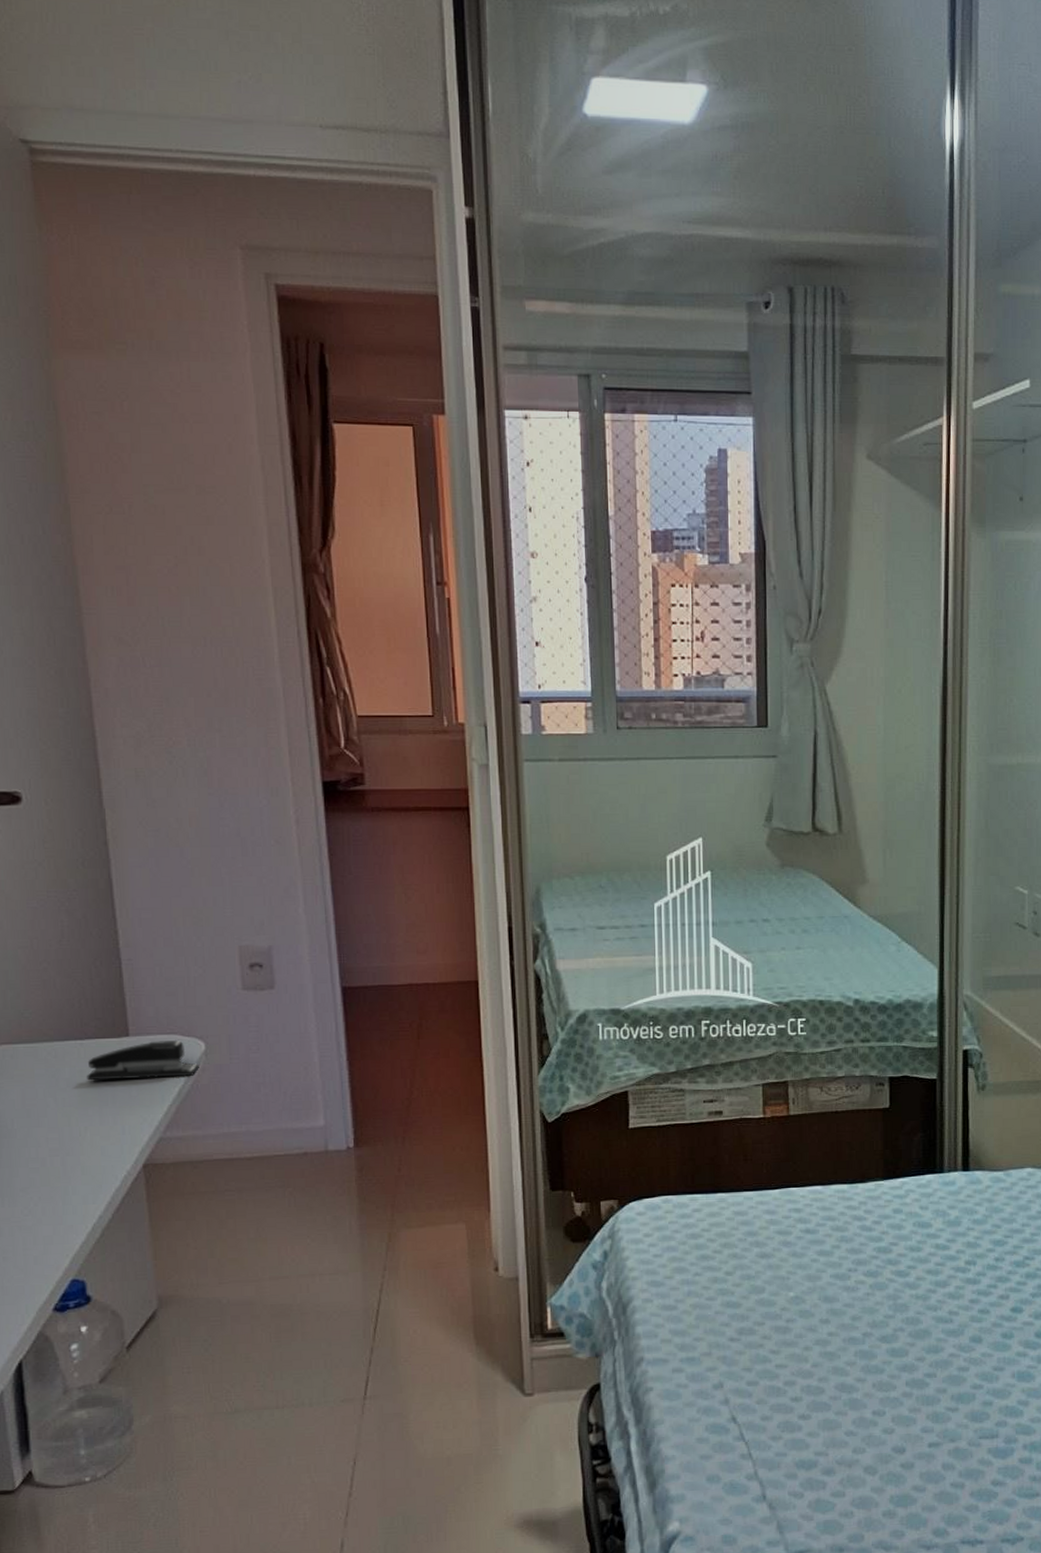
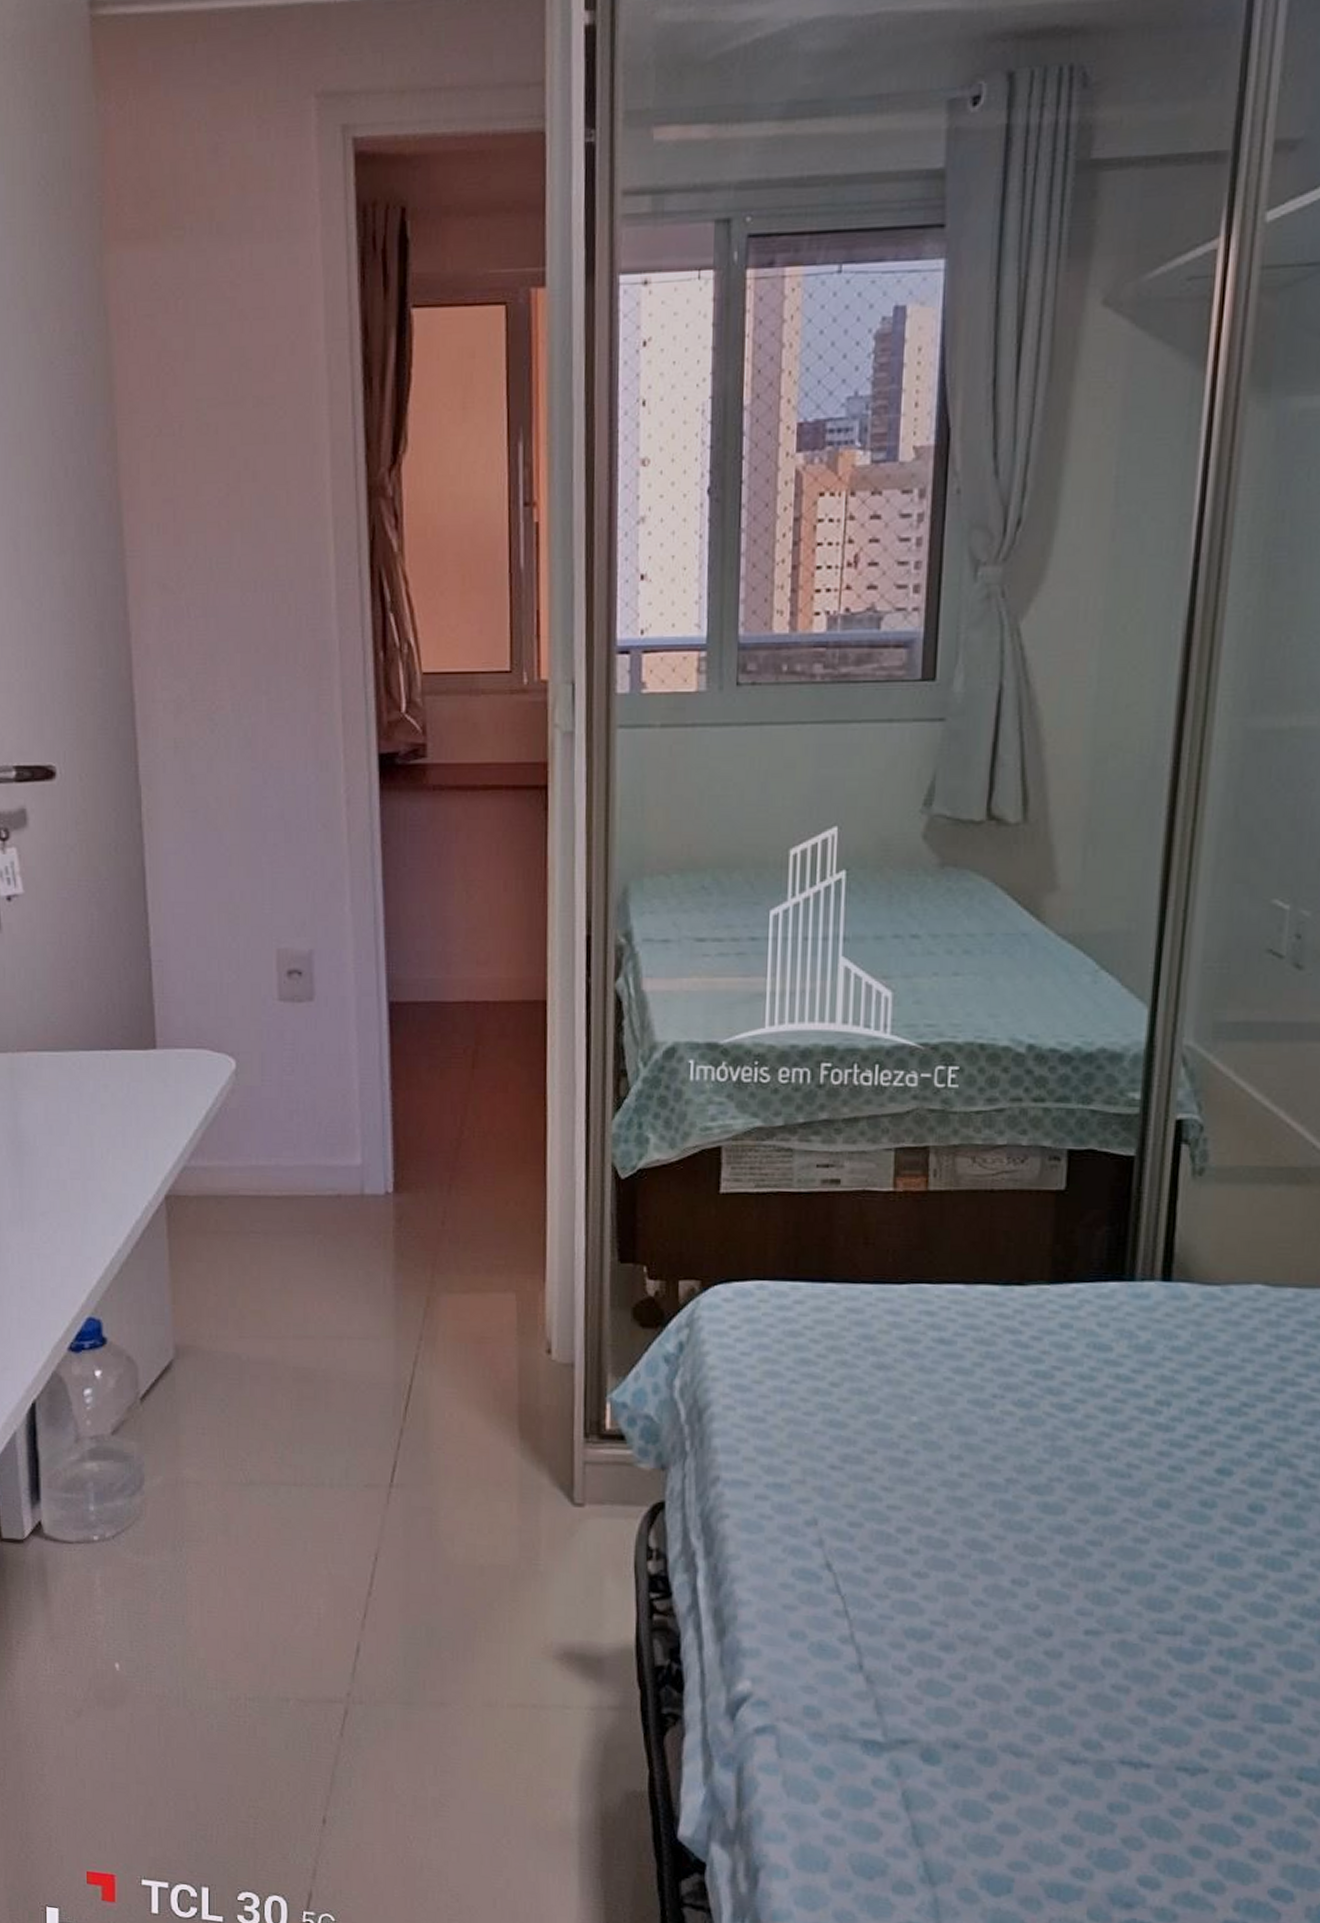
stapler: present [87,1039,199,1081] -> none [111,1055,229,1099]

